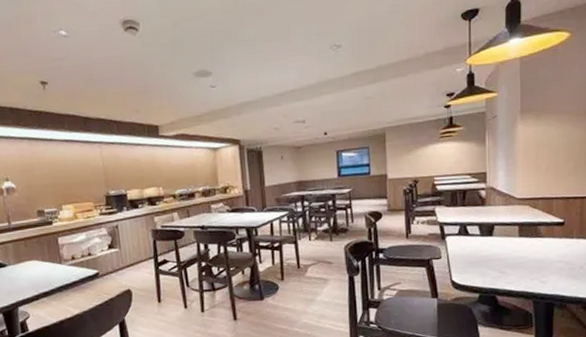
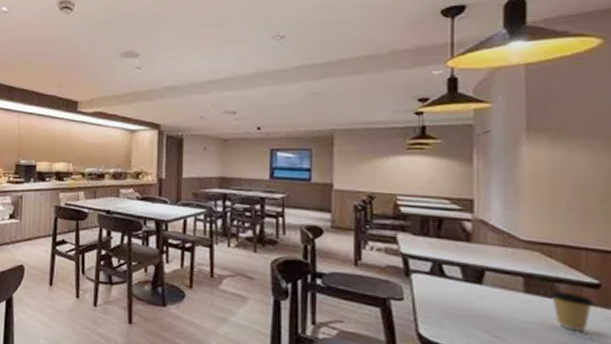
coffee cup: none [534,231,561,258] -> present [550,290,595,332]

